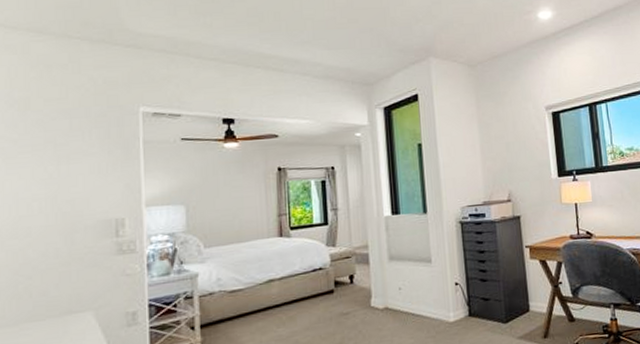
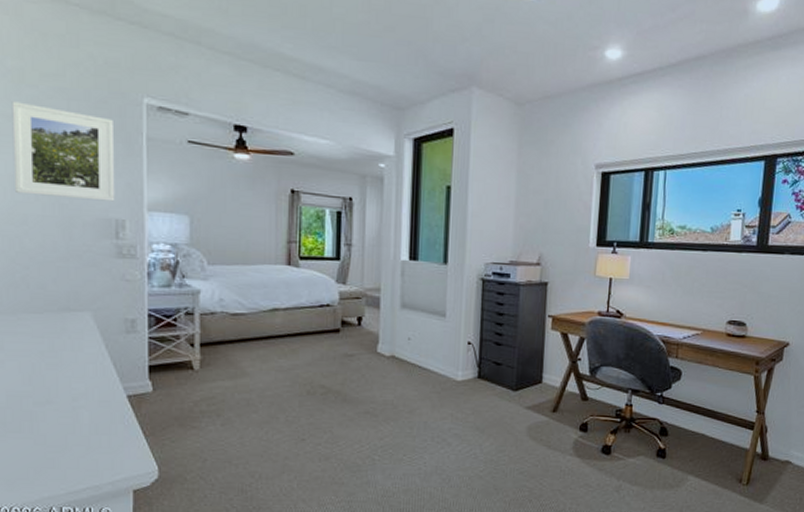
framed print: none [18,126,115,209] -> present [11,101,115,202]

